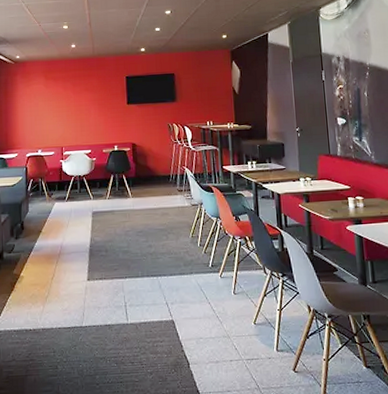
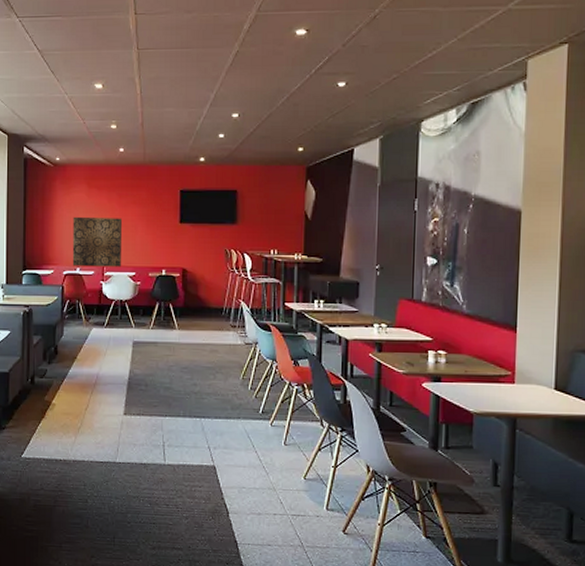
wall art: none [33,104,78,149] -> present [72,216,123,267]

